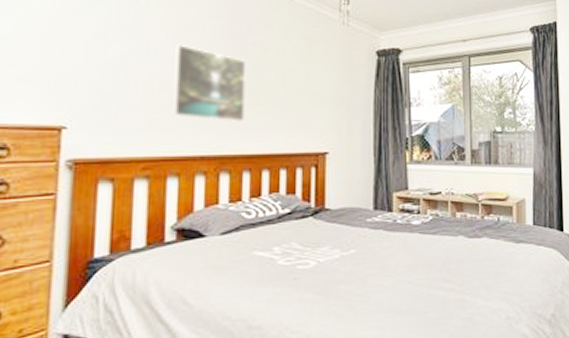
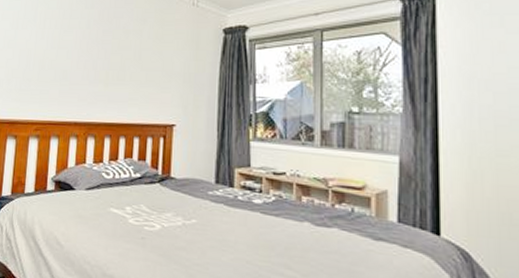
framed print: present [171,43,248,123] -> none [56,29,113,95]

